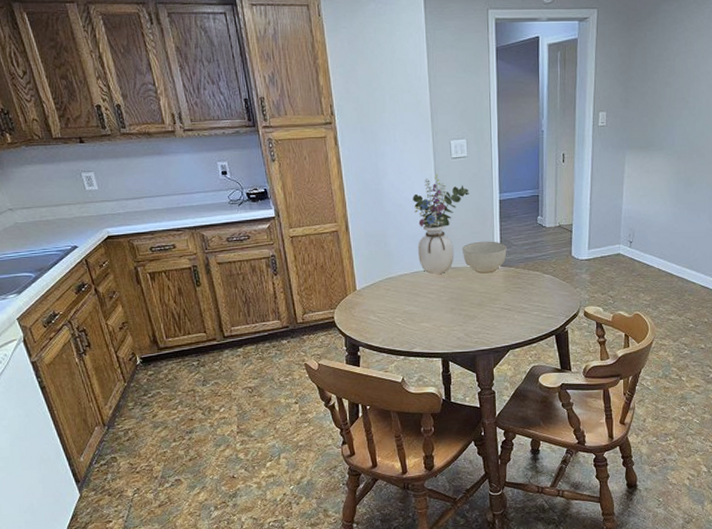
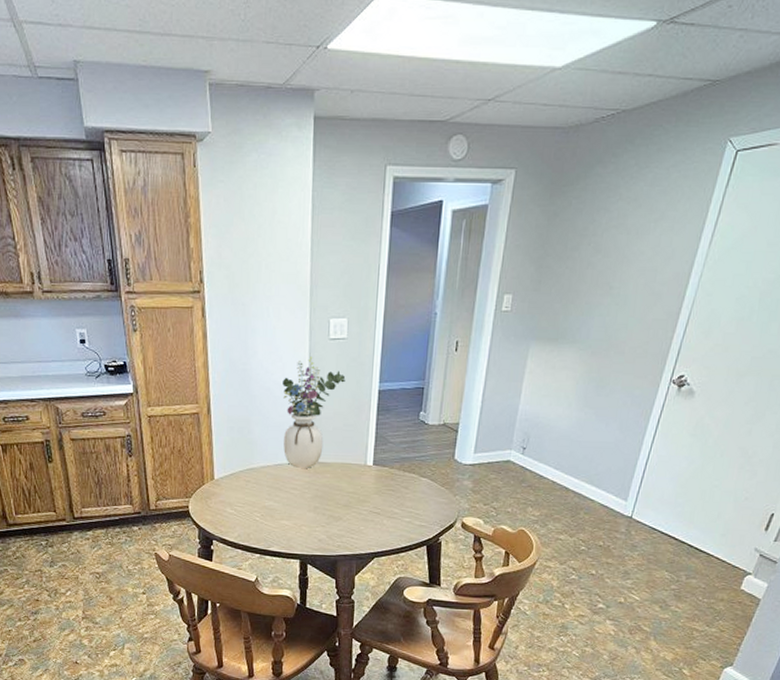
bowl: present [461,241,507,274] -> none [331,435,382,472]

